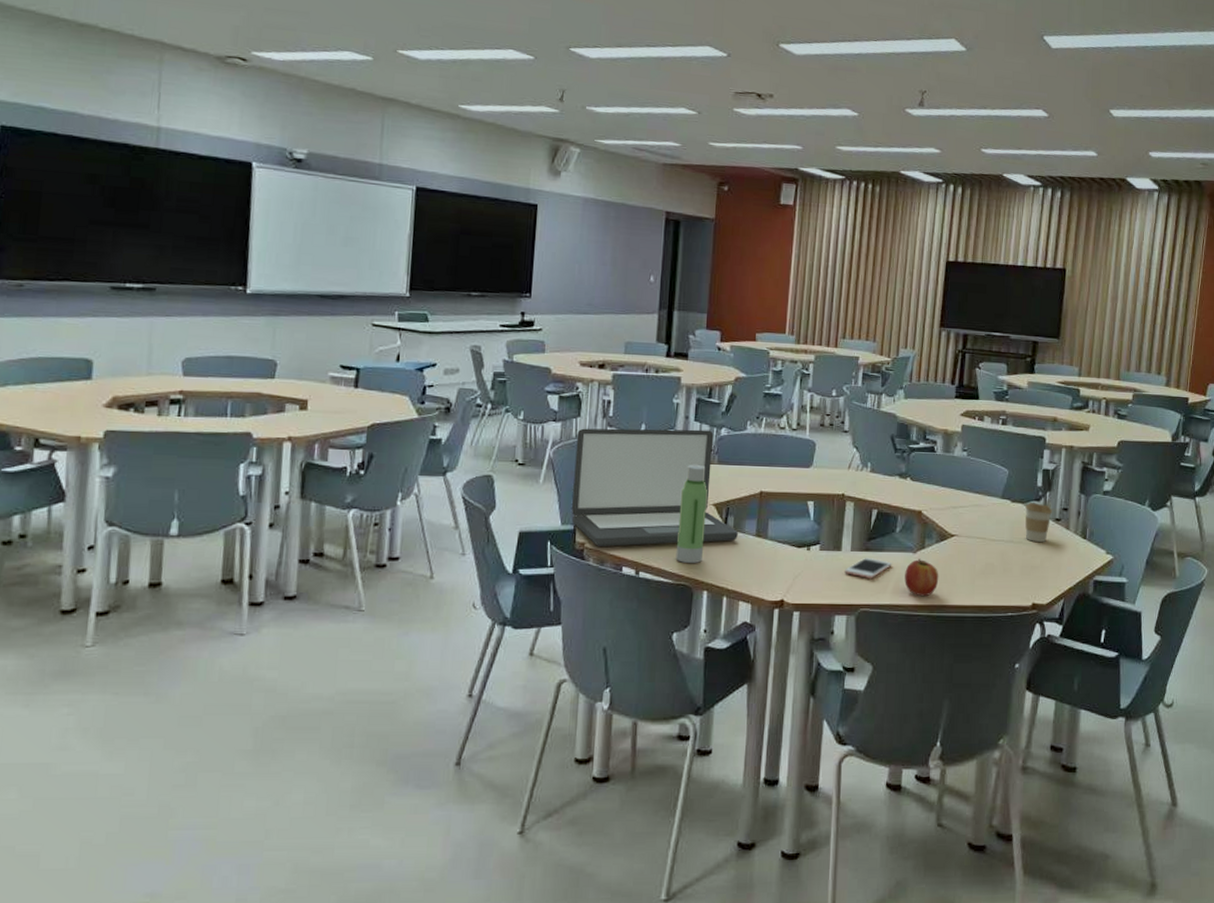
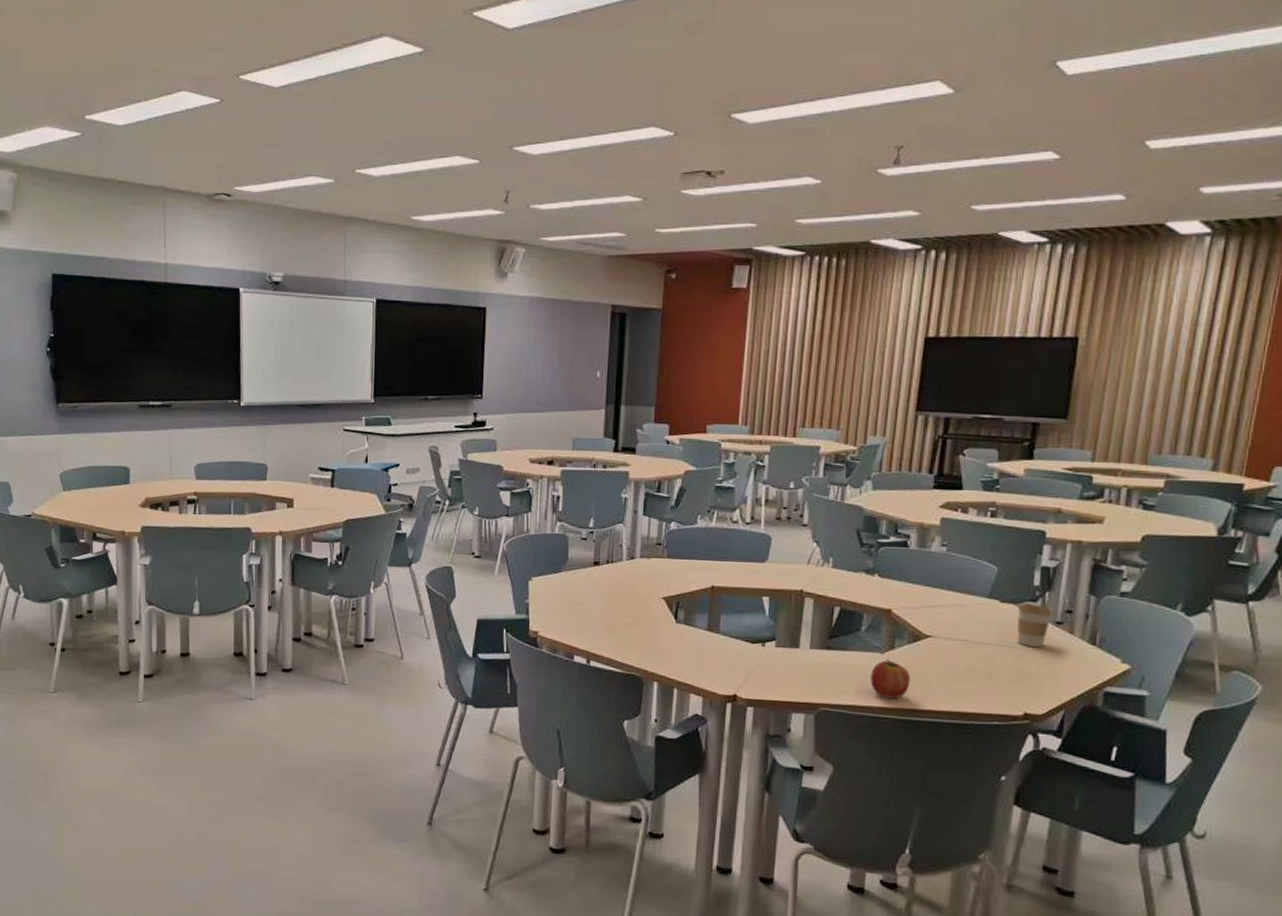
laptop: present [572,428,738,547] -> none [525,523,689,636]
water bottle: present [675,465,707,564] -> none [625,559,657,655]
cell phone: present [845,557,892,578] -> none [803,655,857,678]

